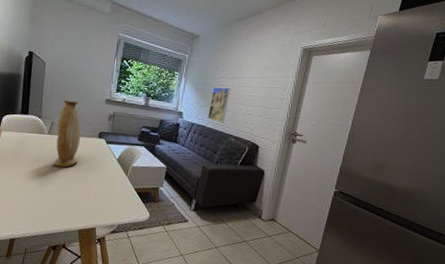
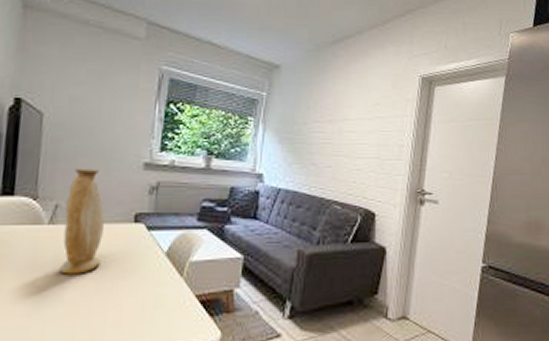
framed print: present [208,87,230,123] -> none [300,135,329,185]

